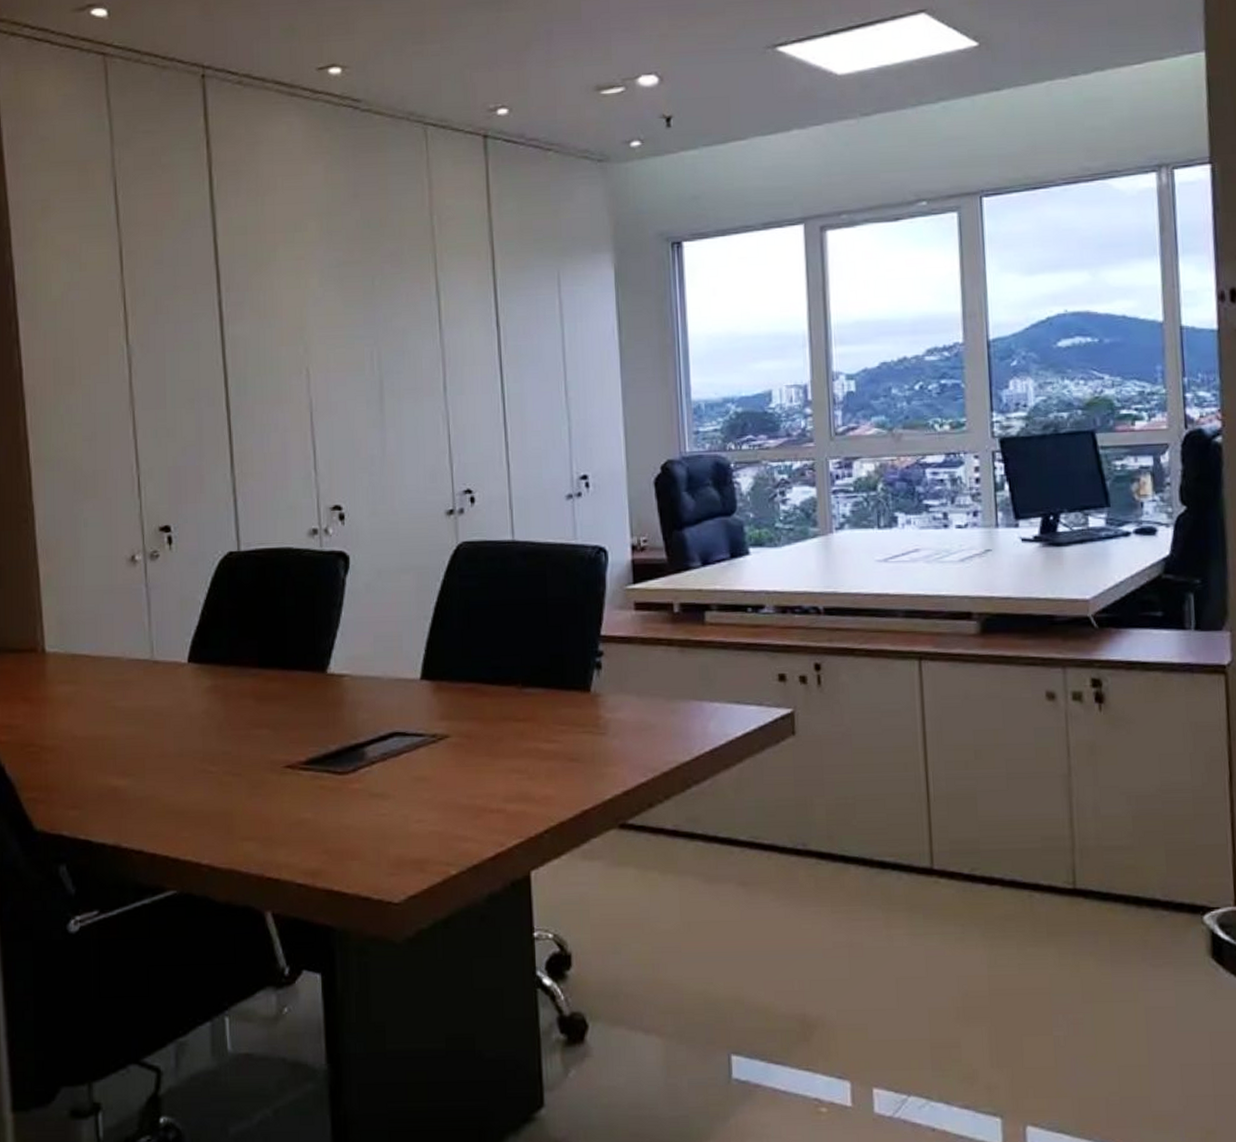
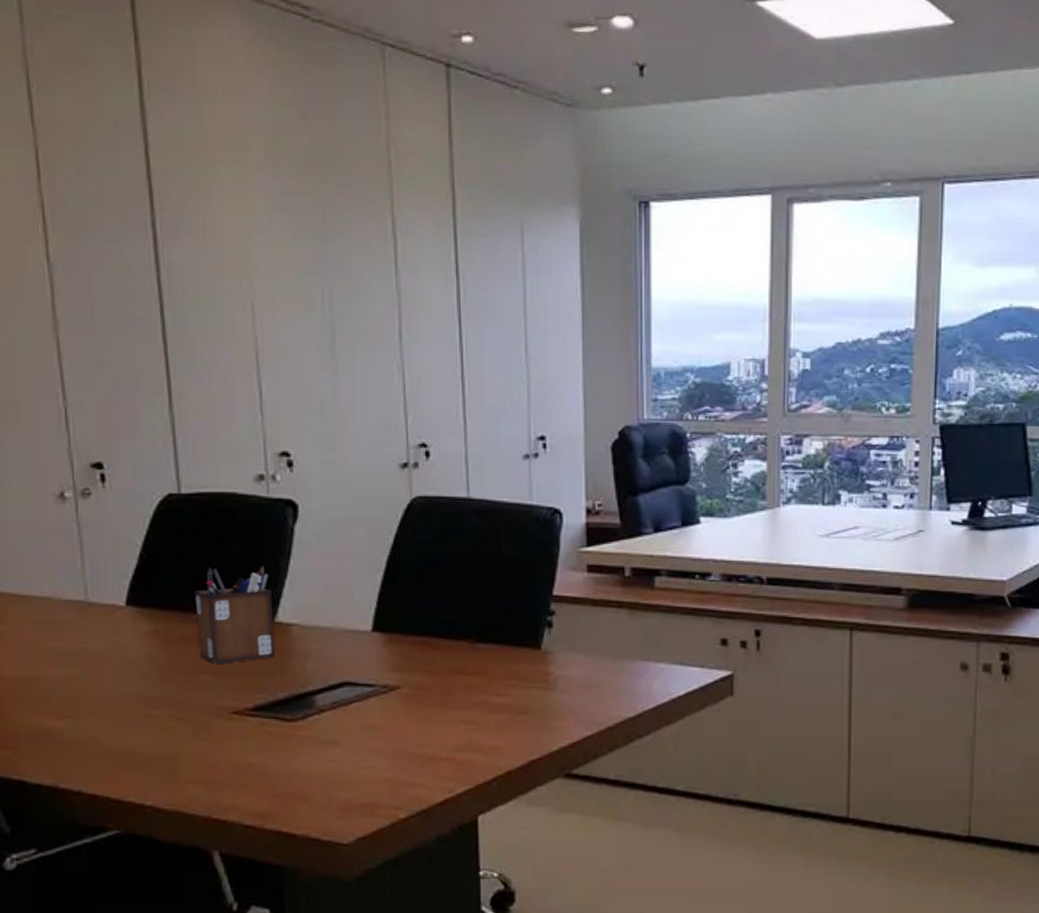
desk organizer: none [252,617,327,718] -> present [195,565,275,665]

